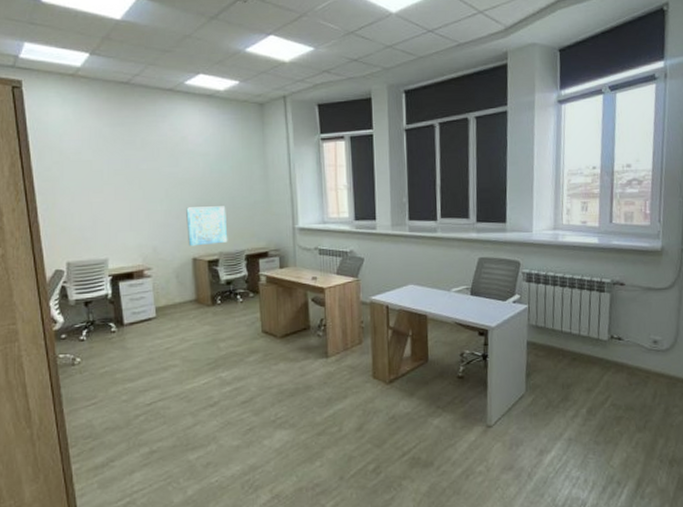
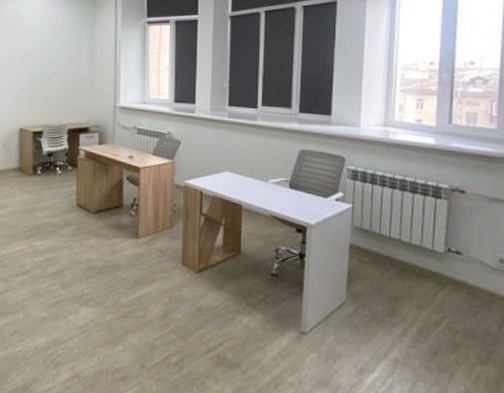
wall art: present [186,206,228,247] -> none [17,80,54,117]

